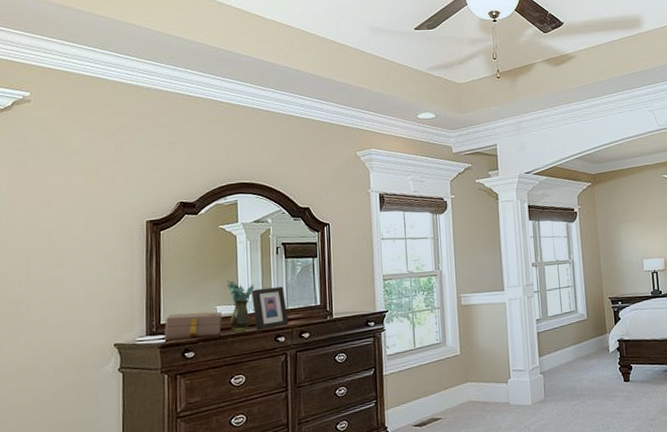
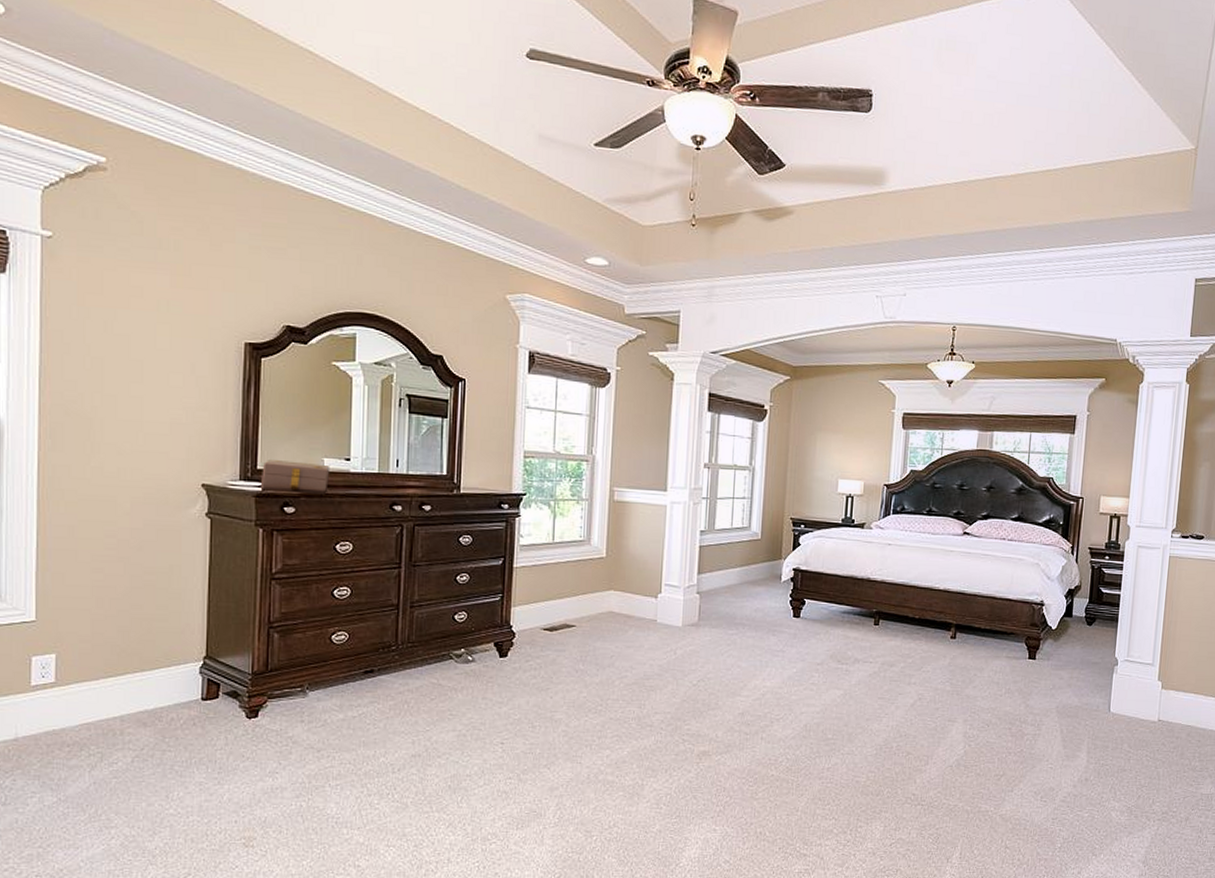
vase: present [227,281,254,333] -> none [337,430,370,493]
picture frame: present [252,286,289,331] -> none [366,445,408,494]

